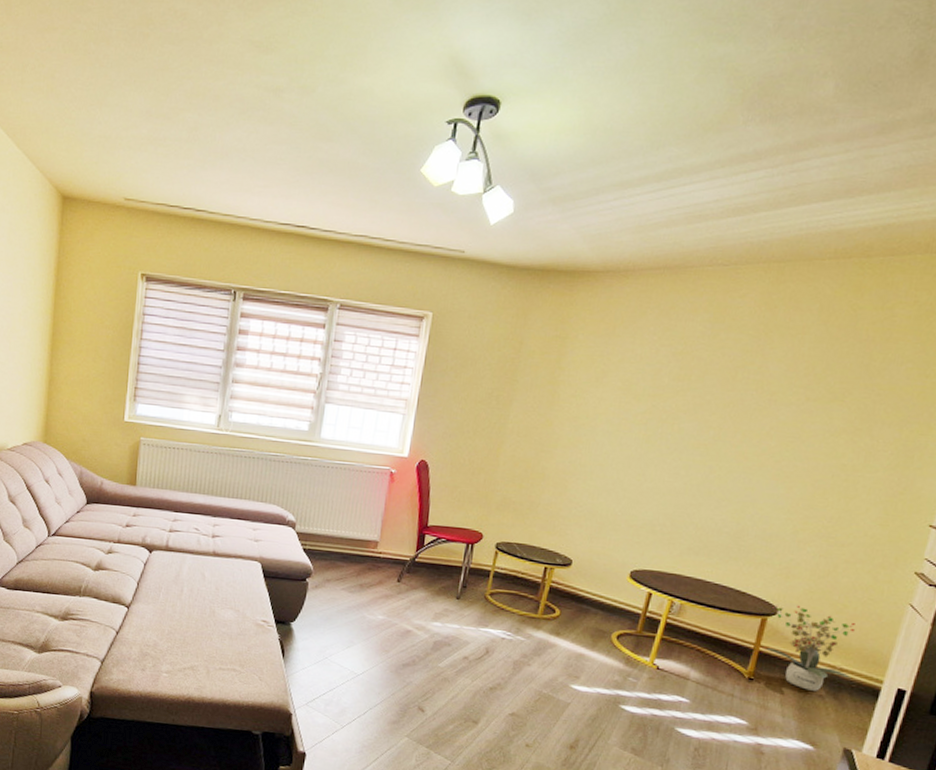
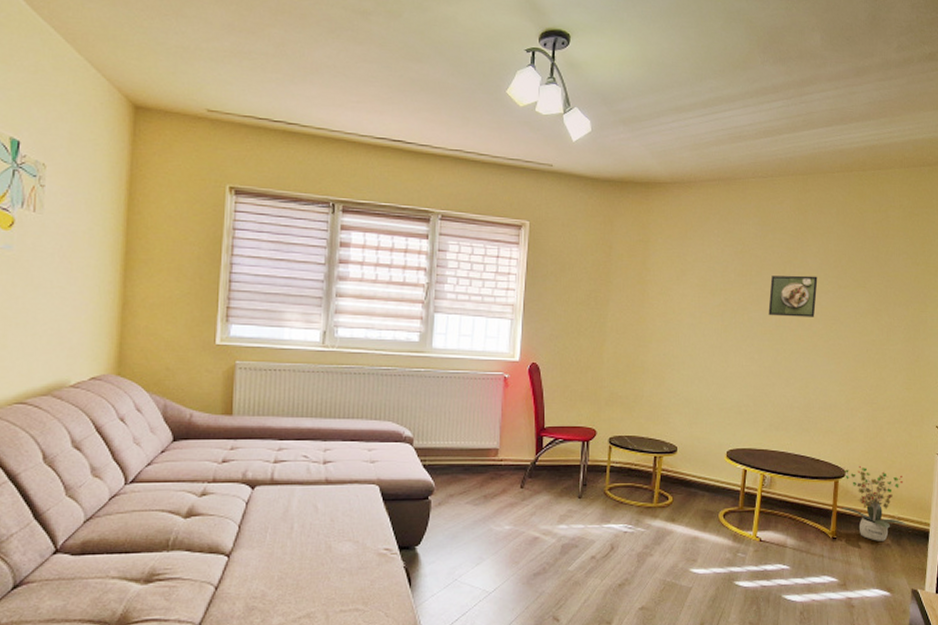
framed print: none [705,382,779,433] -> present [768,275,818,317]

